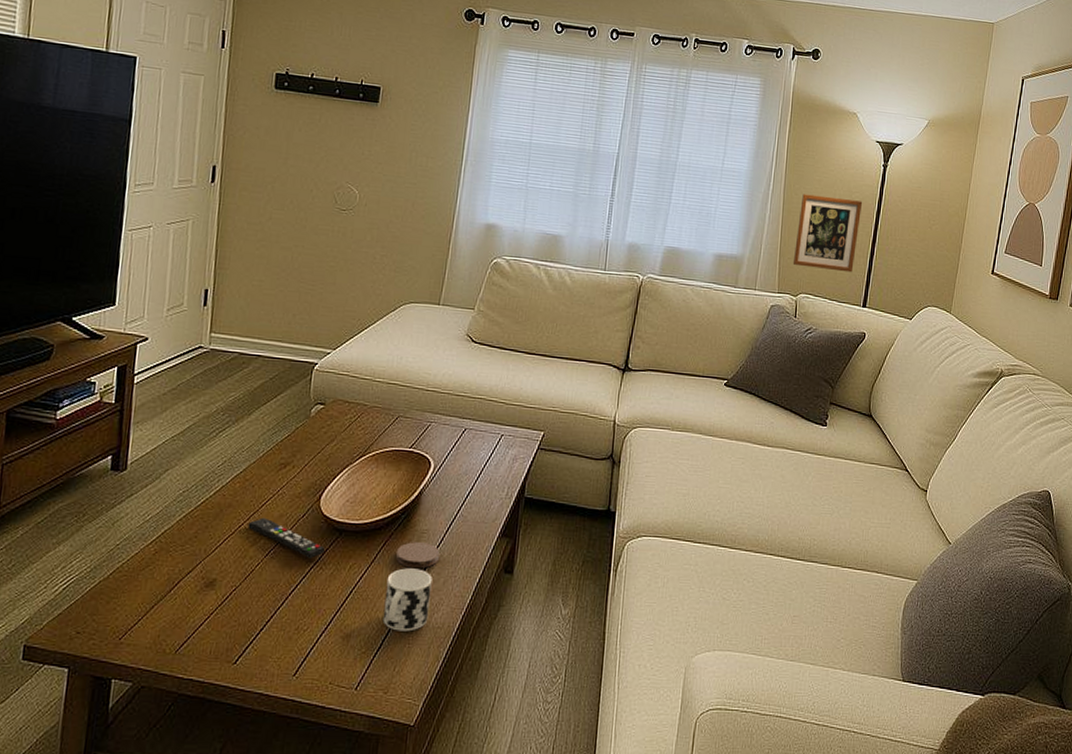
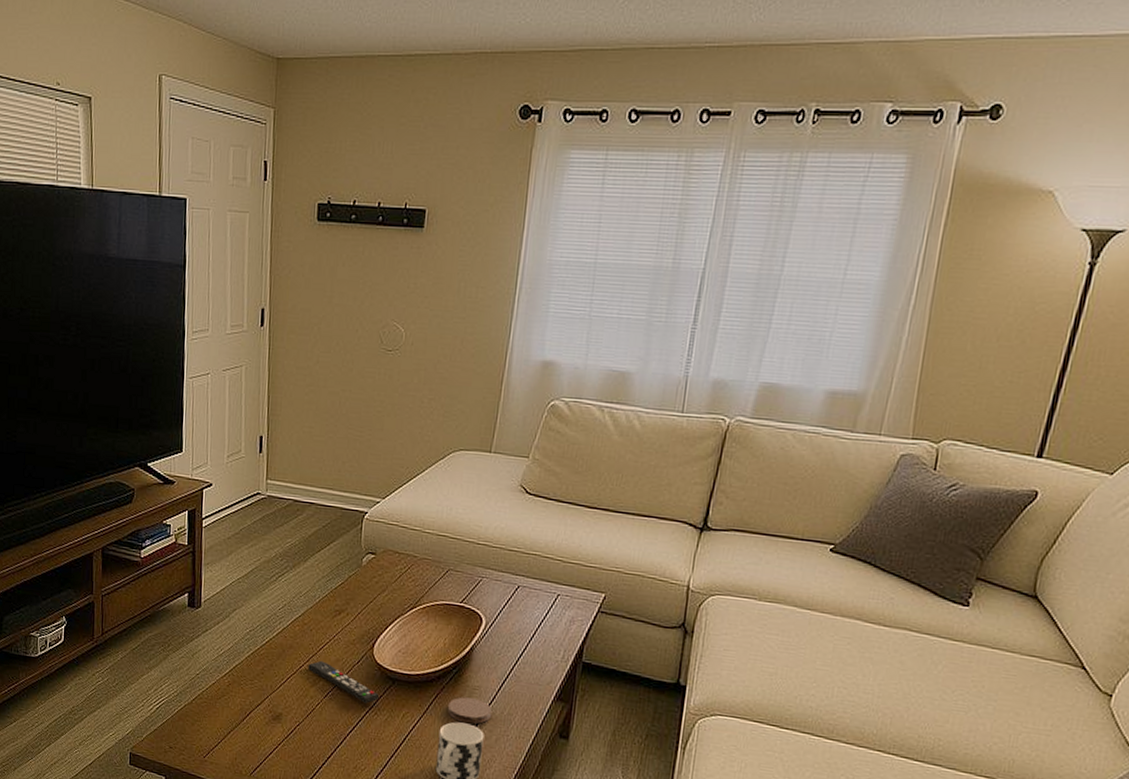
picture frame: present [792,194,863,273] -> none [936,308,1052,412]

